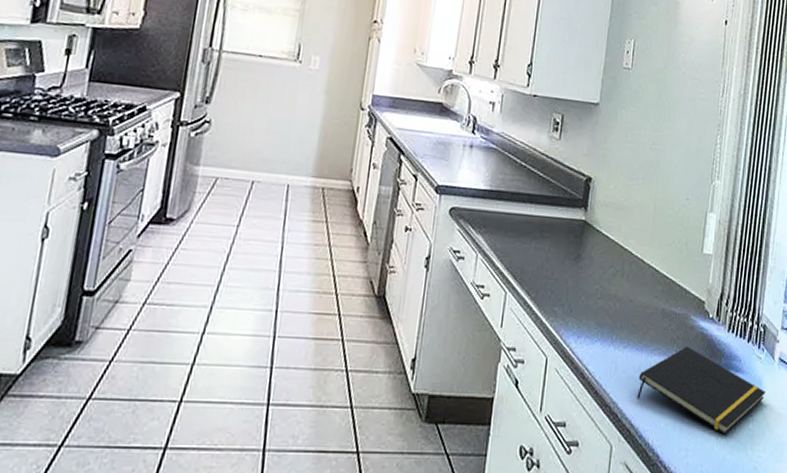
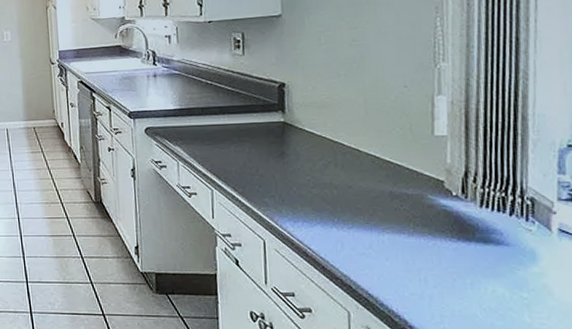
notepad: present [637,346,766,435] -> none [371,224,543,304]

